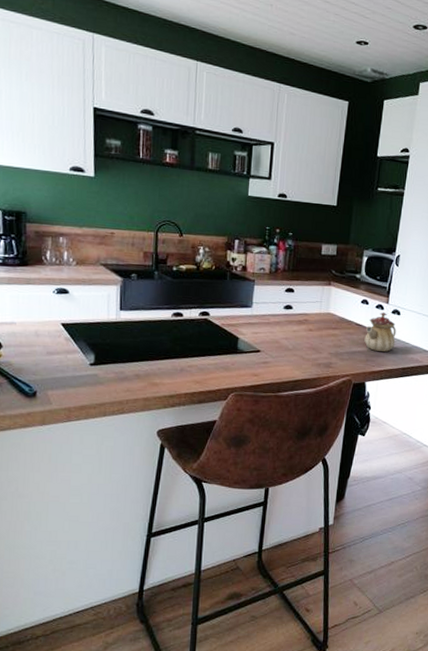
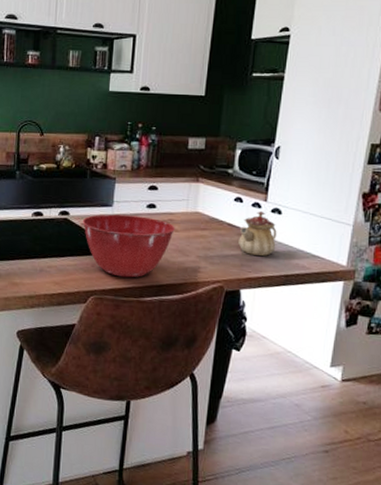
mixing bowl: none [222,314,311,375] -> present [82,214,176,278]

